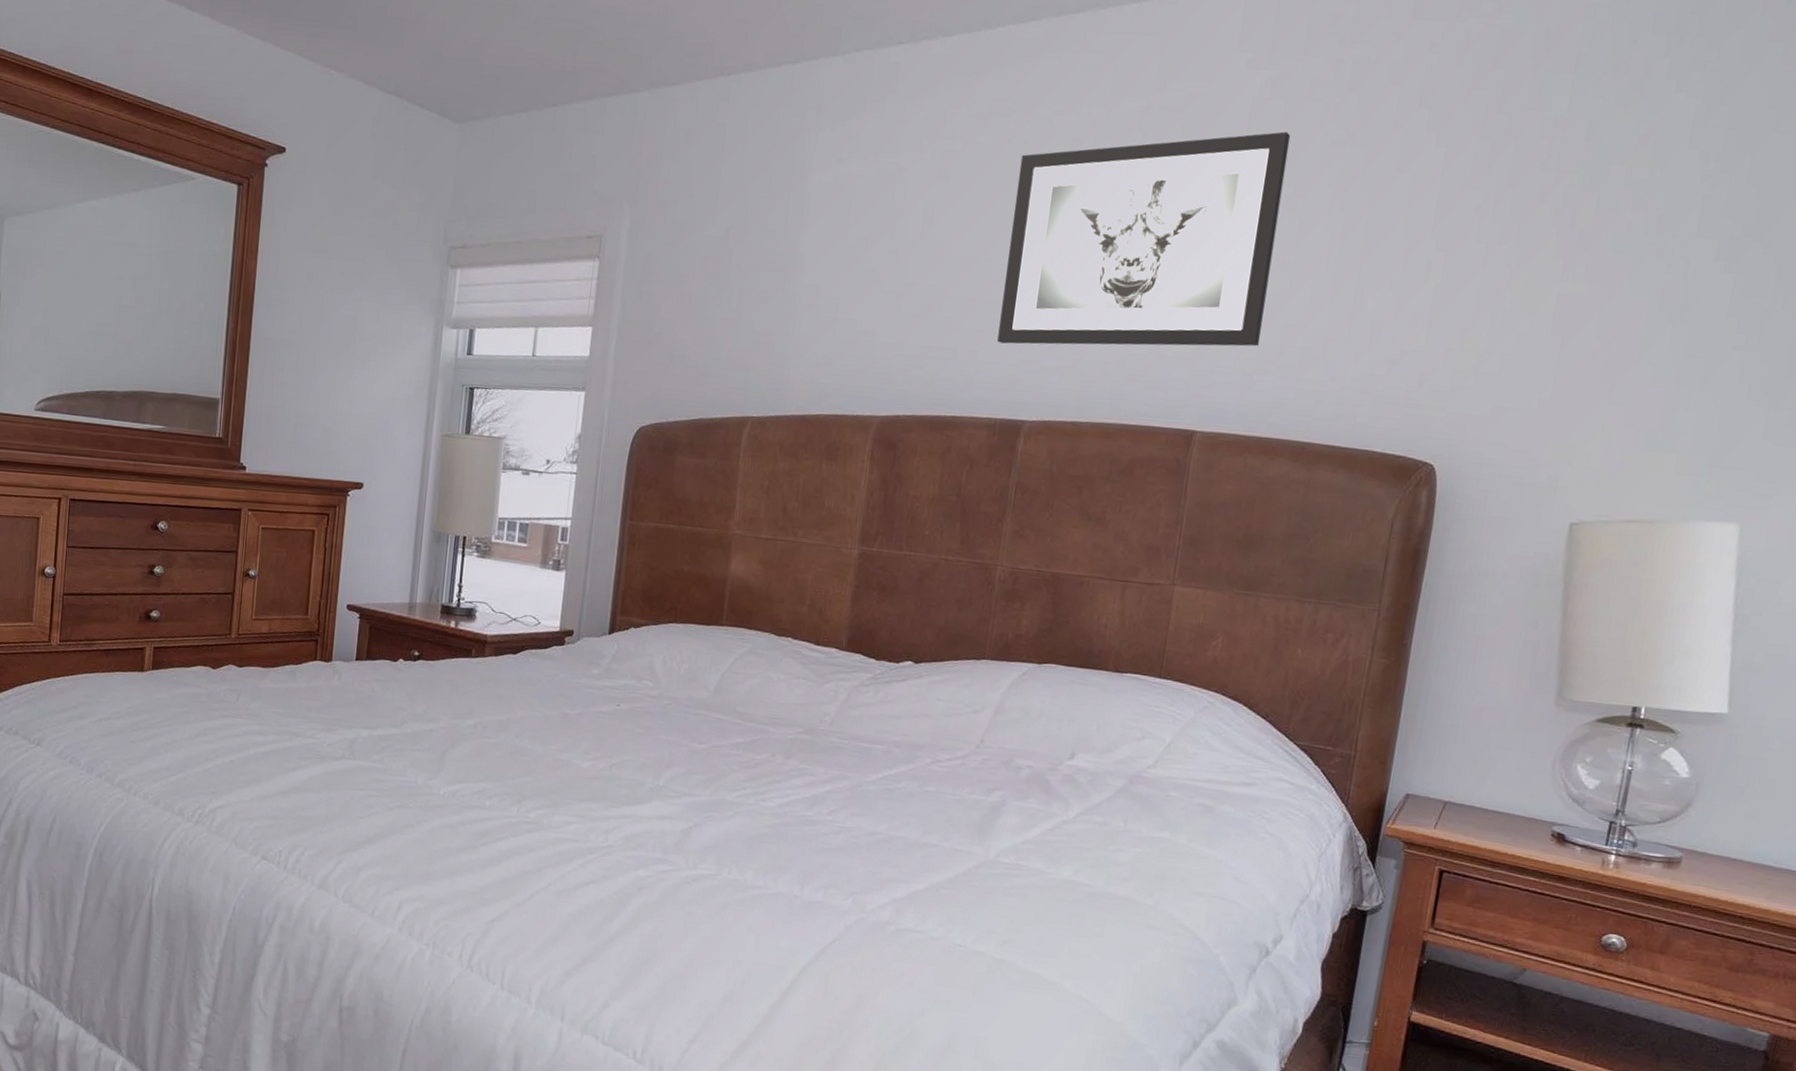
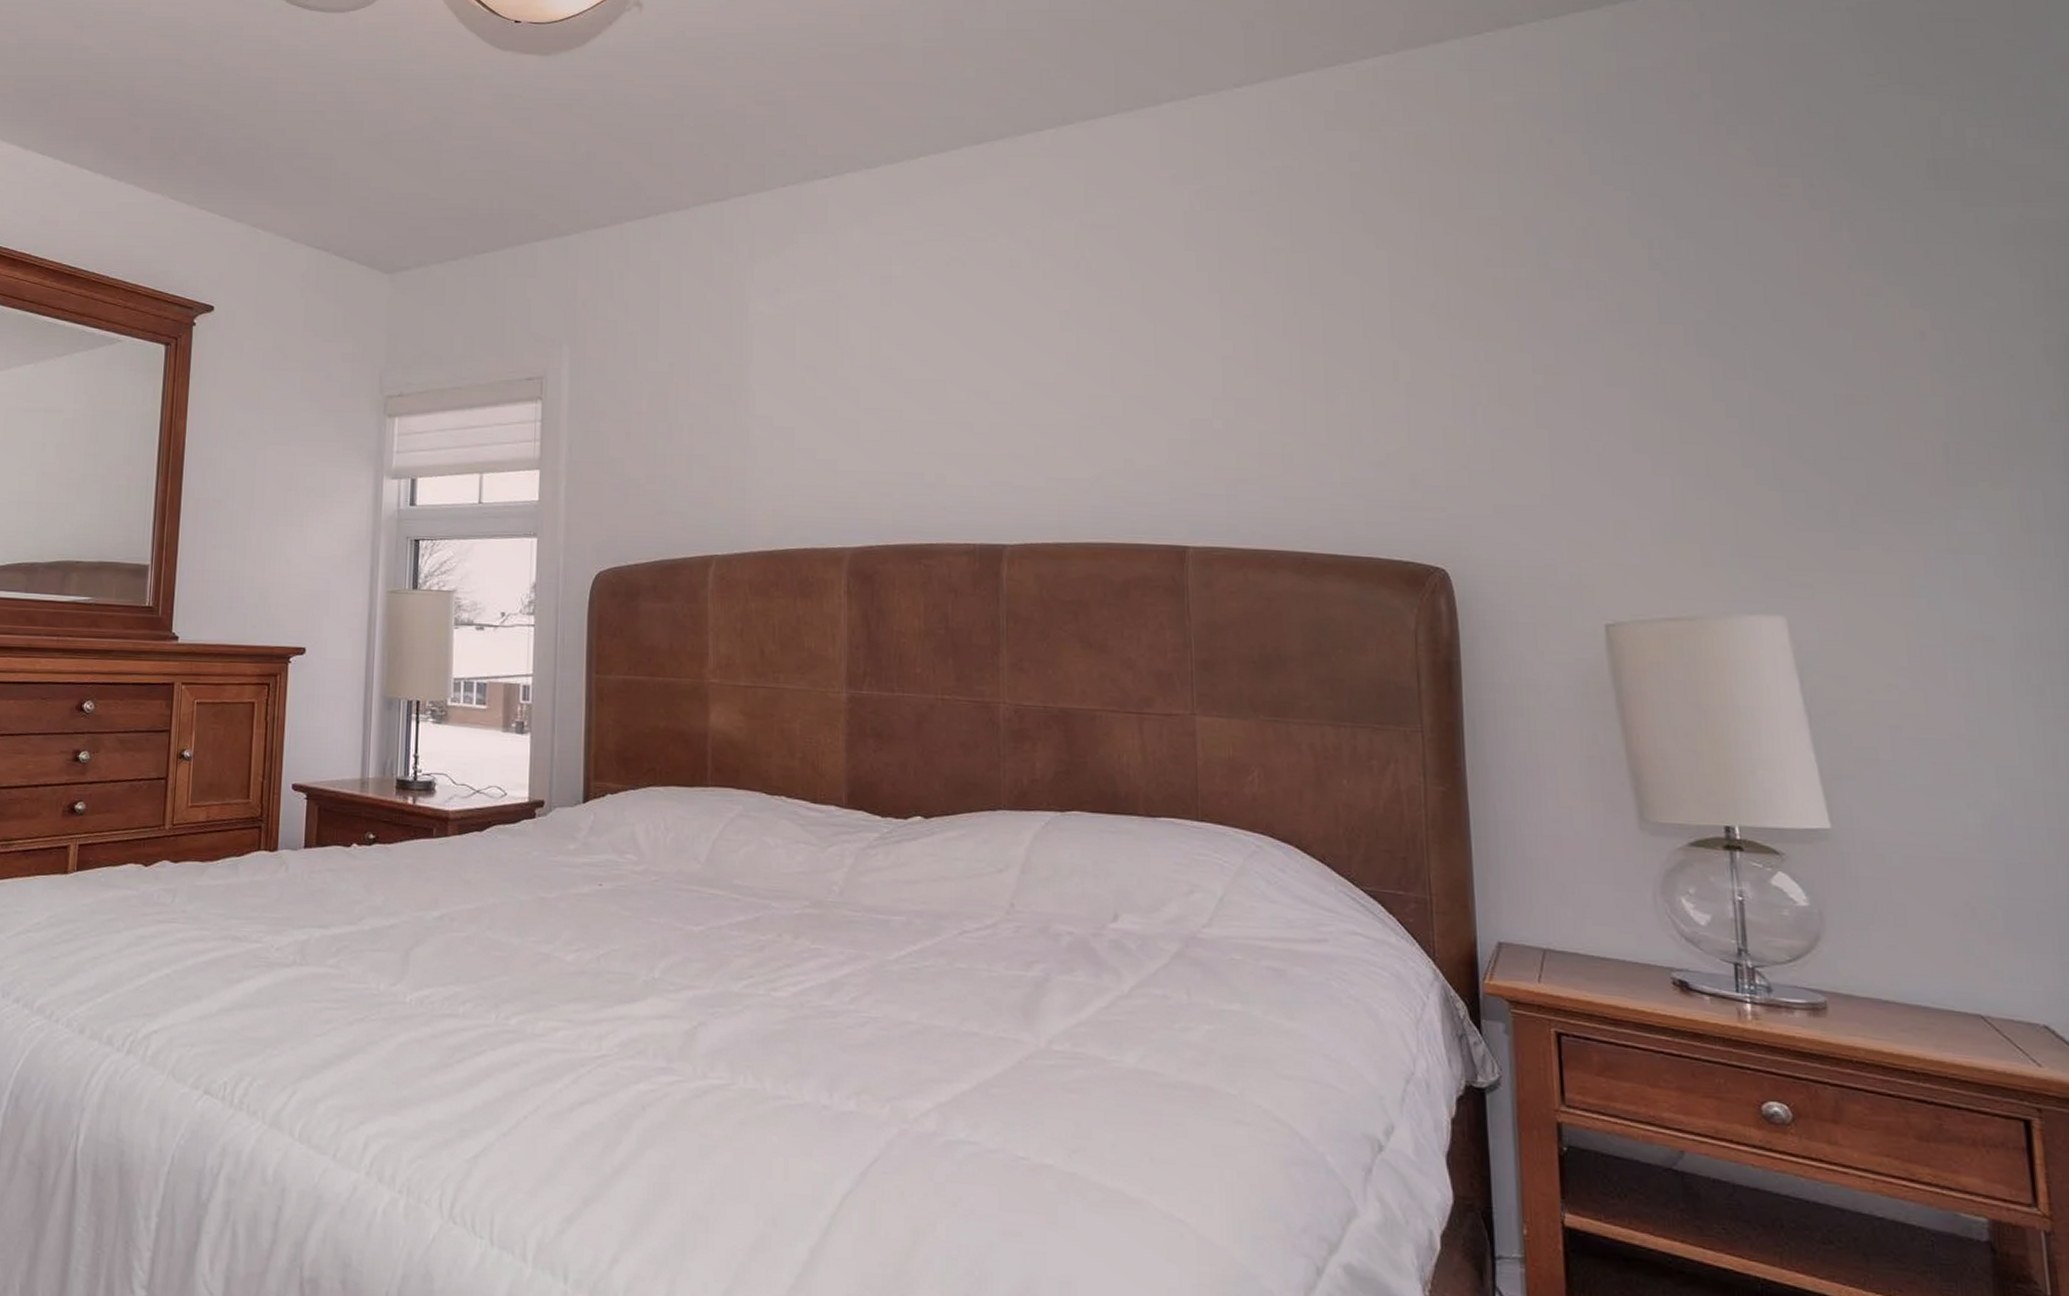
wall art: present [997,131,1291,347] -> none [961,241,1236,466]

